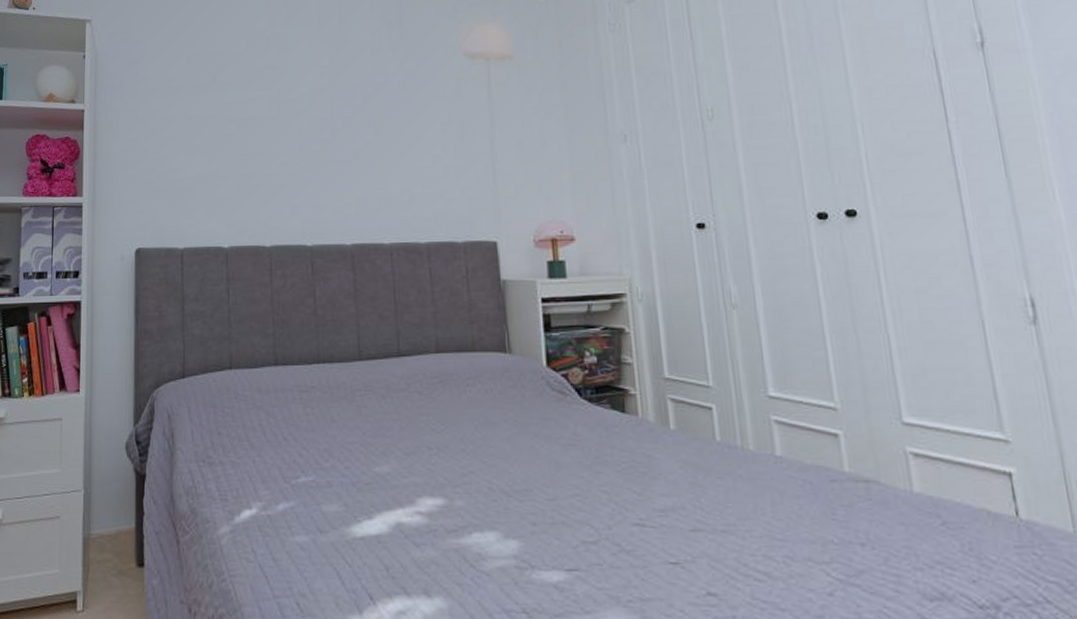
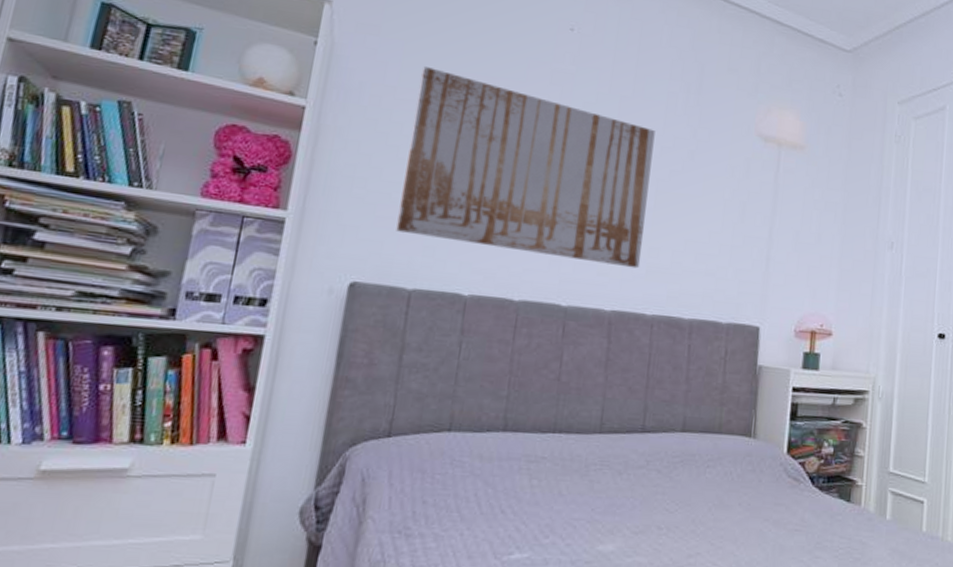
wall art: none [164,56,372,202] -> present [396,66,655,269]

